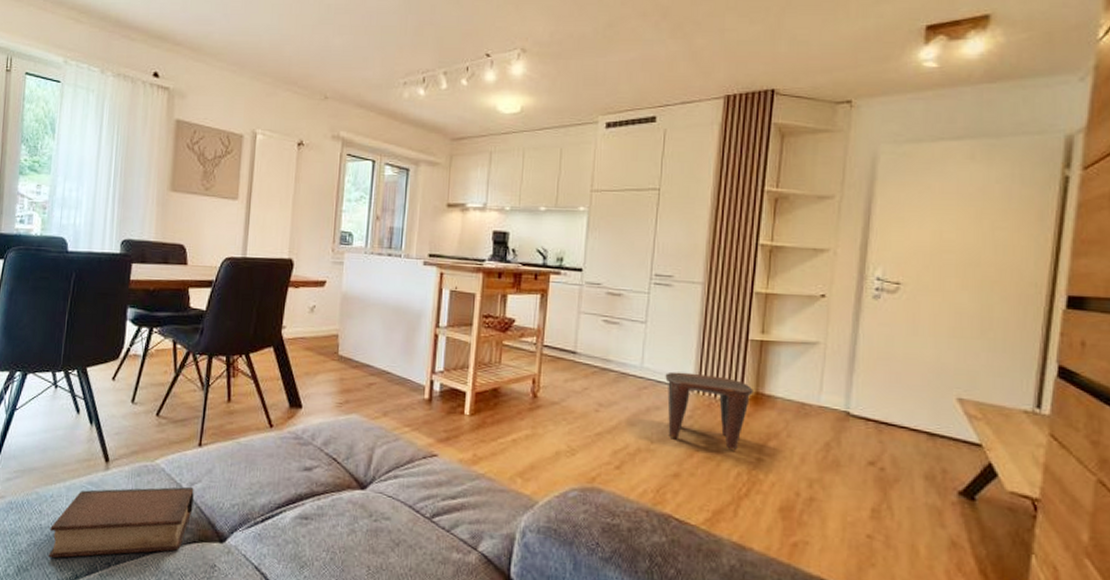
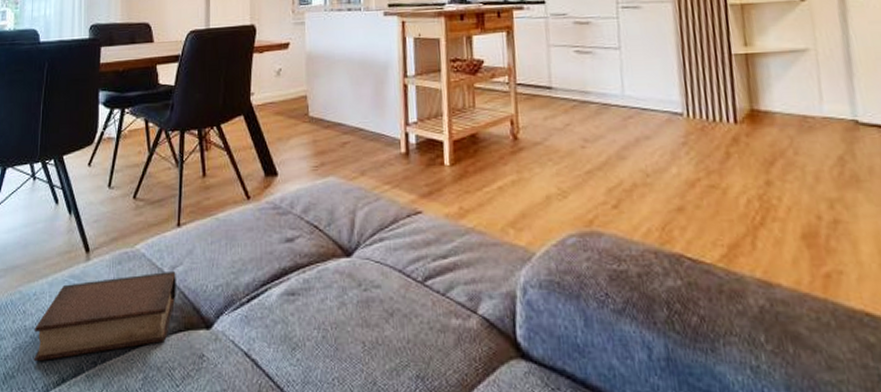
stool: present [665,371,753,450] -> none [649,96,748,175]

